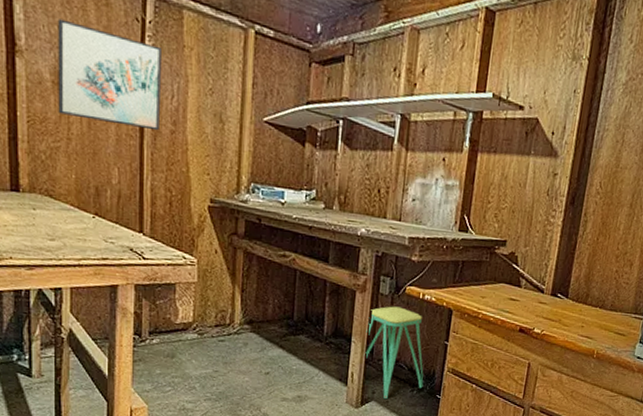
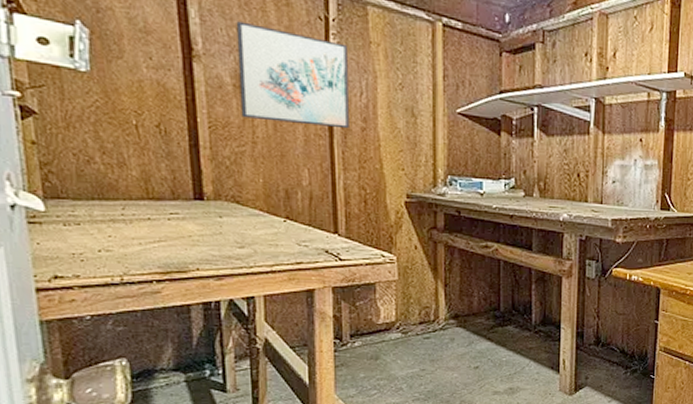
stool: present [364,306,424,399] -> none [574,289,637,383]

